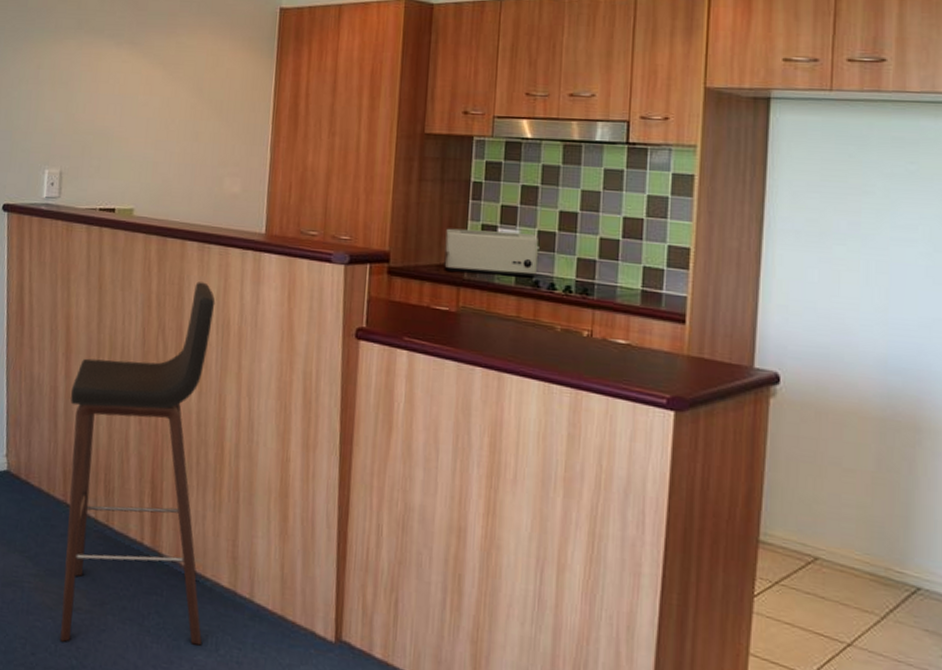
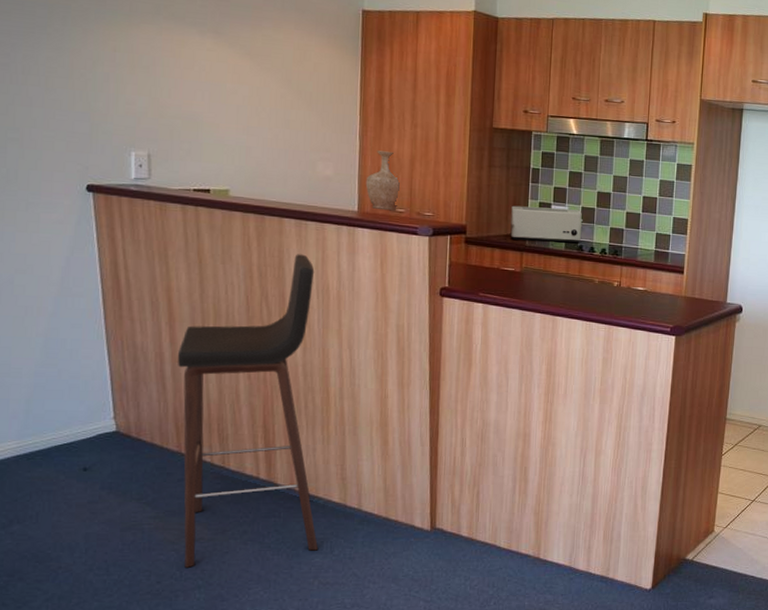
vase: none [275,163,314,234] -> present [365,150,400,211]

